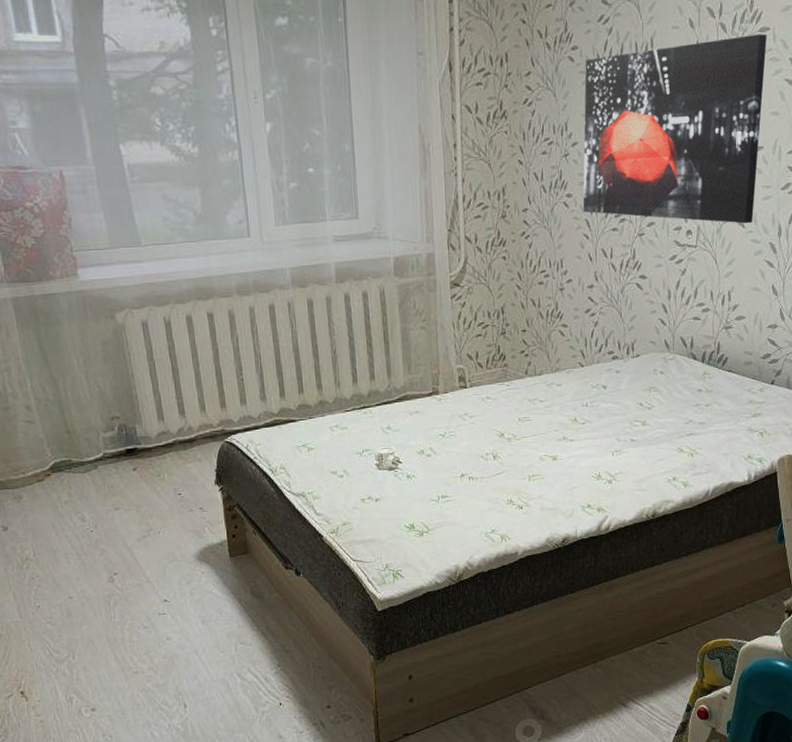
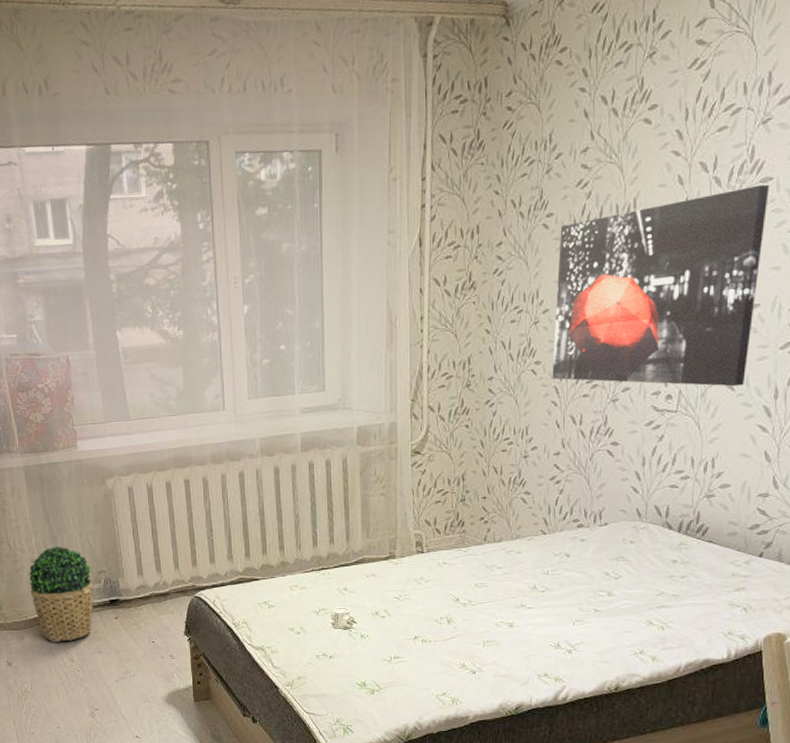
potted plant: none [23,390,106,501] -> present [28,546,94,643]

